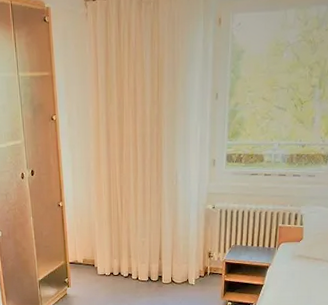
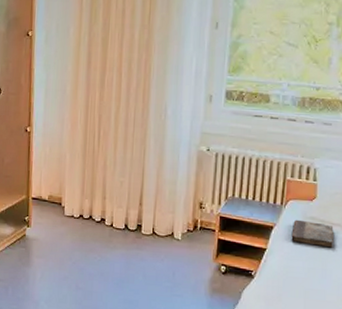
book: none [283,258,317,279] -> present [291,219,334,248]

